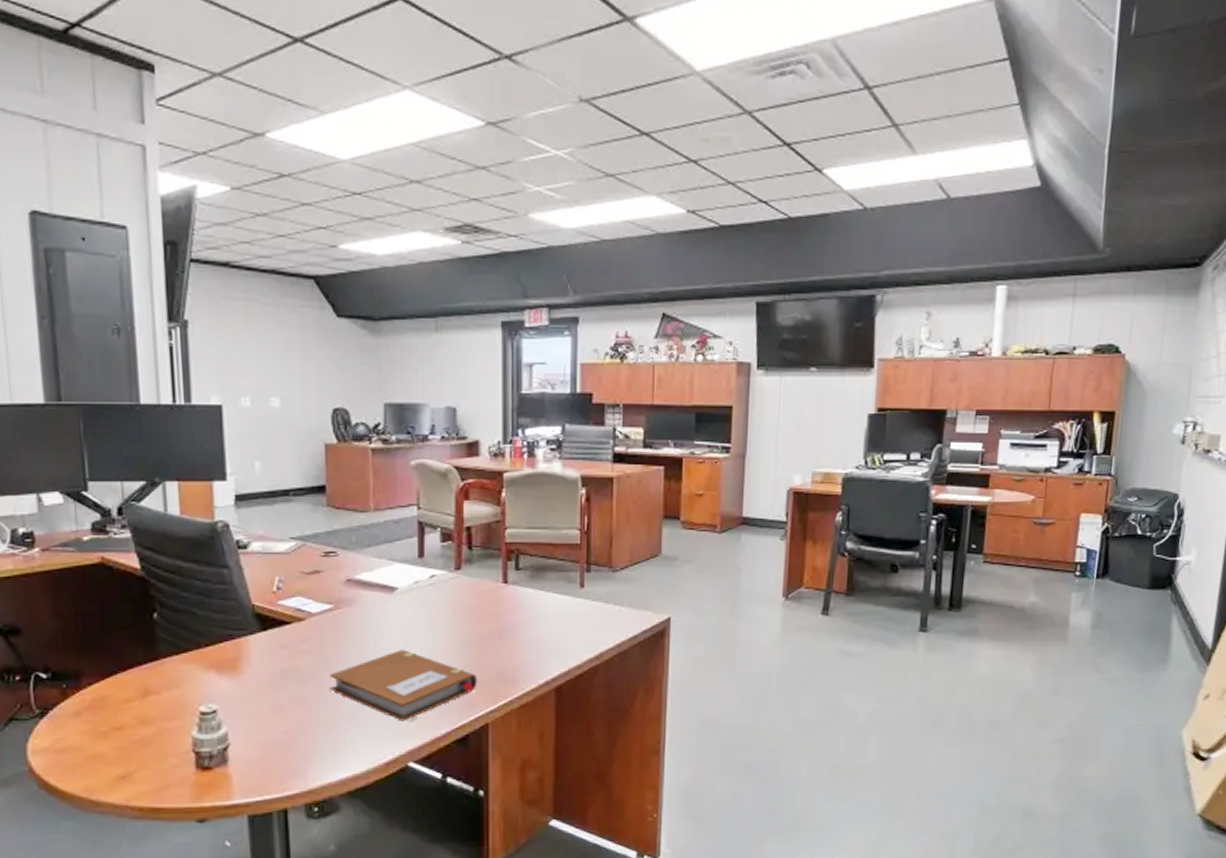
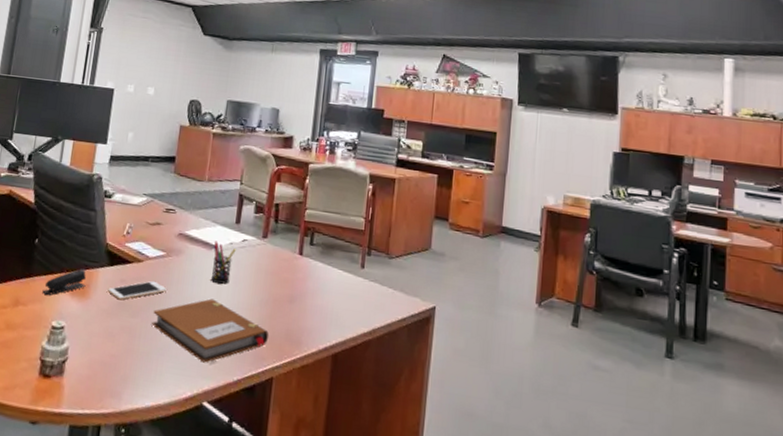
stapler: none [178,640,235,677] -> present [42,268,86,295]
cell phone: none [265,640,342,669] -> present [108,280,167,300]
pen holder: none [393,582,423,631] -> present [210,241,236,284]

